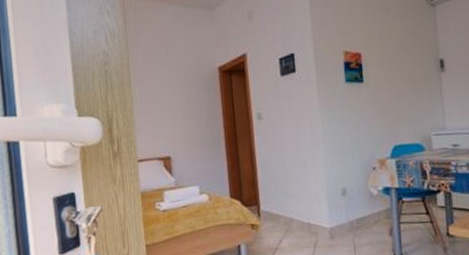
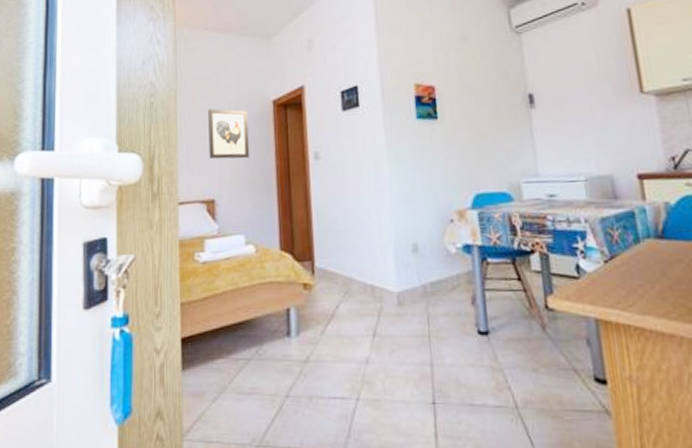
wall art: none [159,75,200,121] -> present [208,108,250,159]

